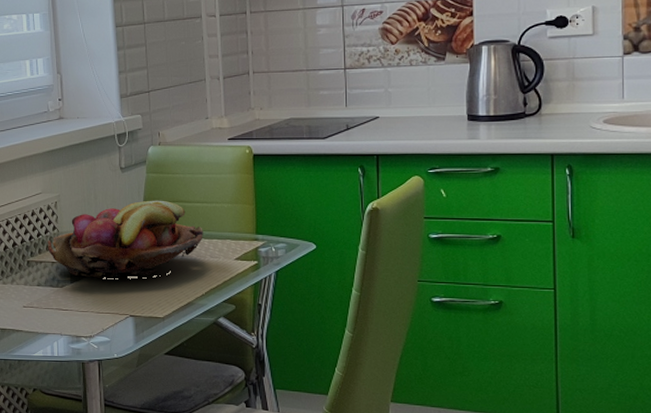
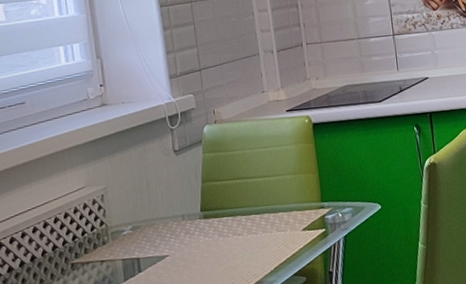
fruit basket: present [47,200,203,278] -> none [94,179,268,272]

